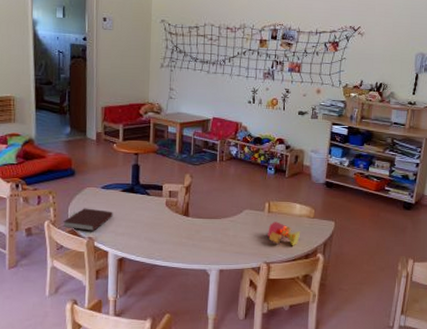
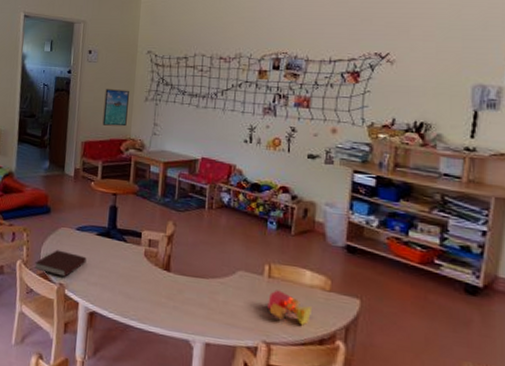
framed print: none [121,56,145,92] -> present [102,89,129,127]

